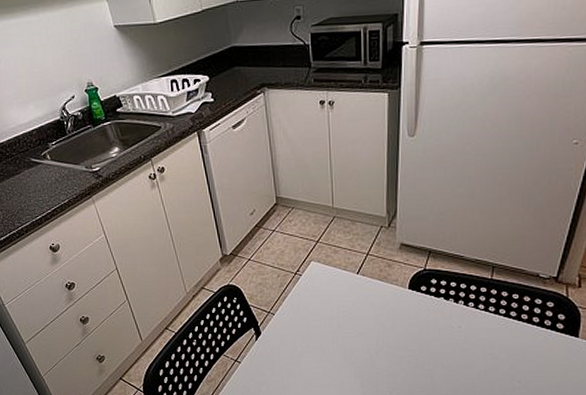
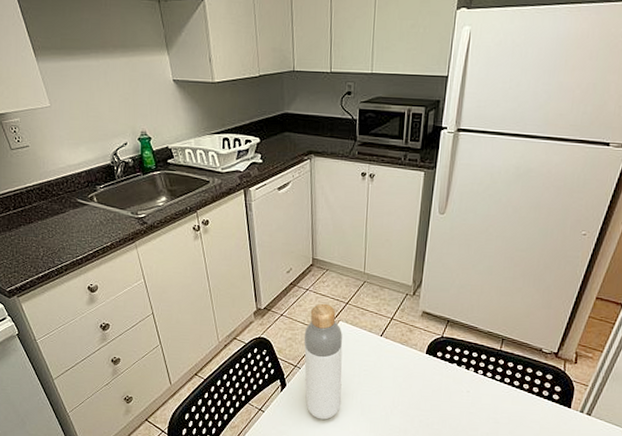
bottle: none [274,244,322,367] -> present [304,303,343,420]

